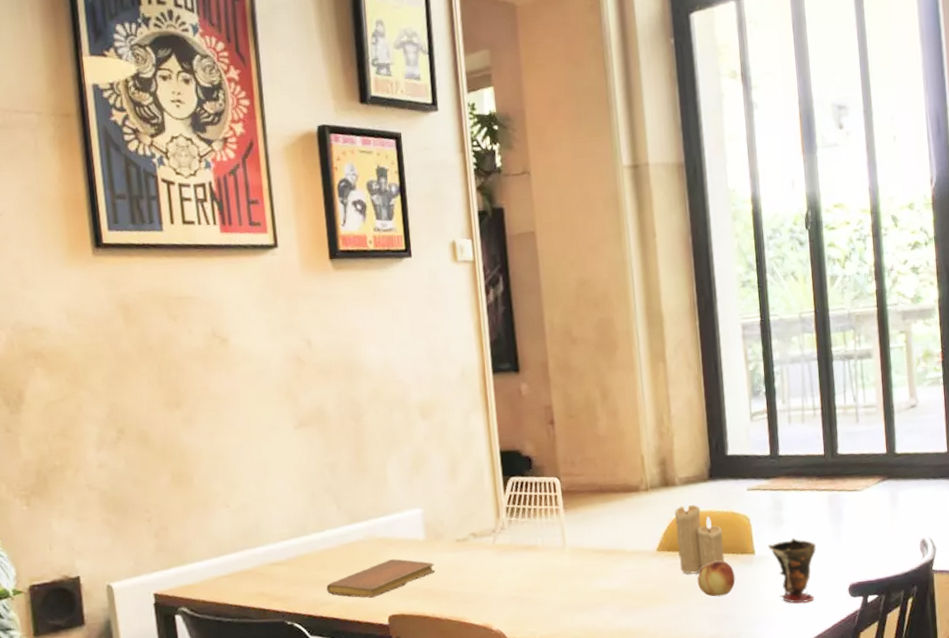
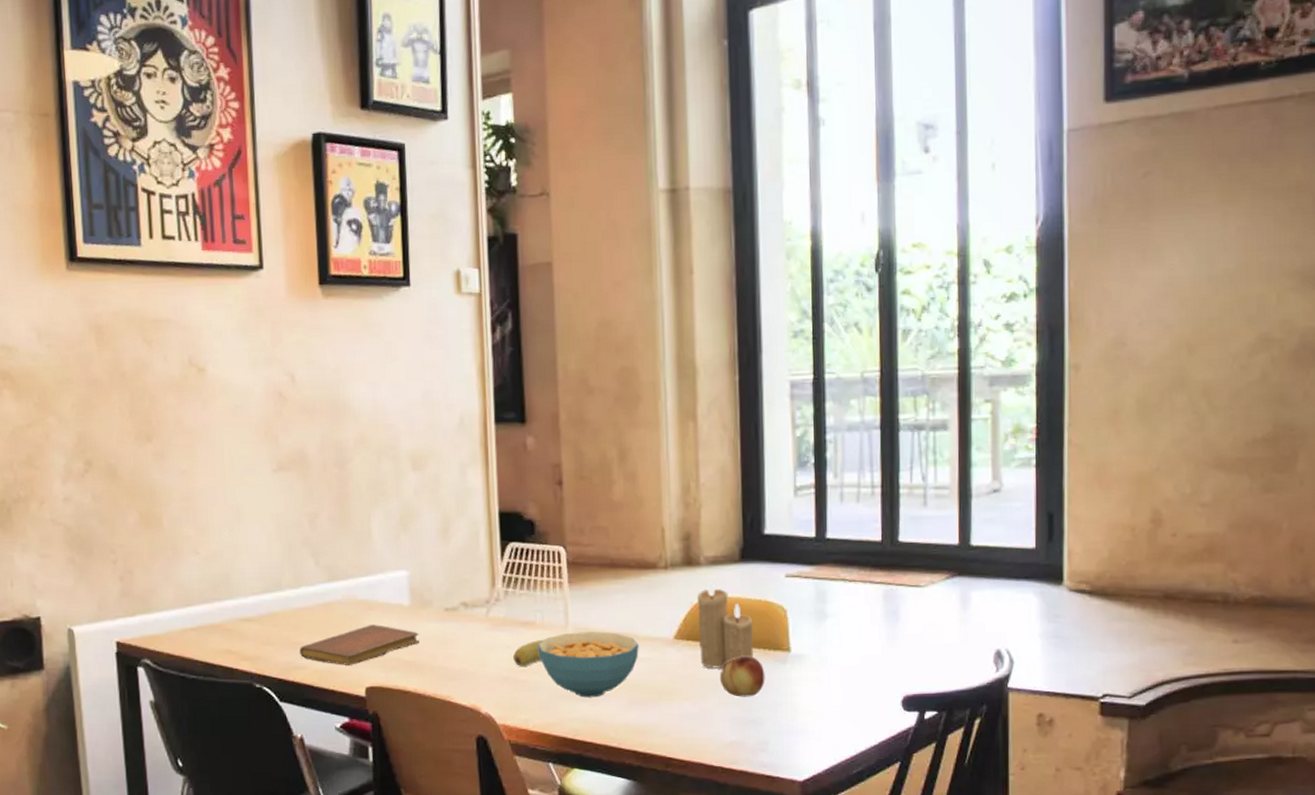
banana: none [518,560,546,586] -> present [512,639,545,666]
cereal bowl: none [540,549,628,609] -> present [538,632,639,698]
cup: present [768,538,816,603] -> none [806,636,865,713]

